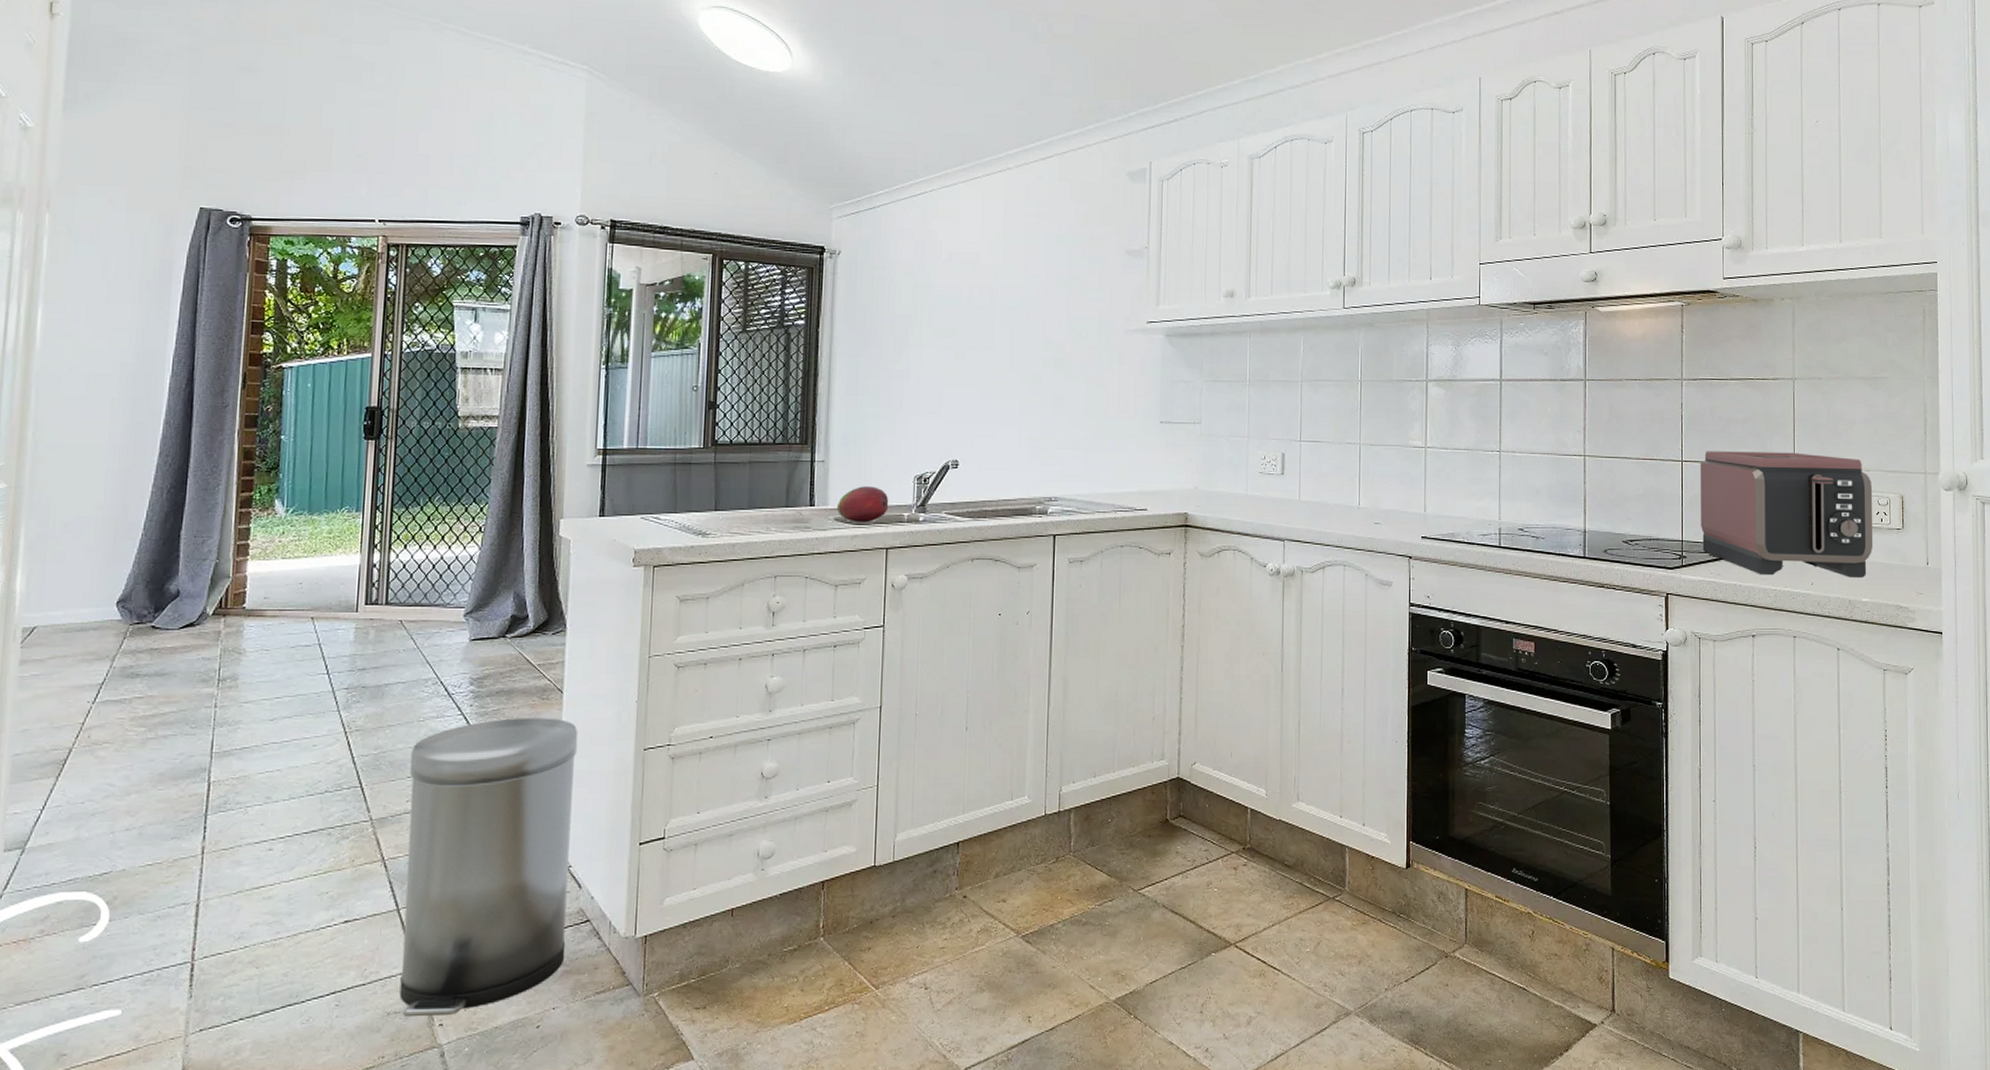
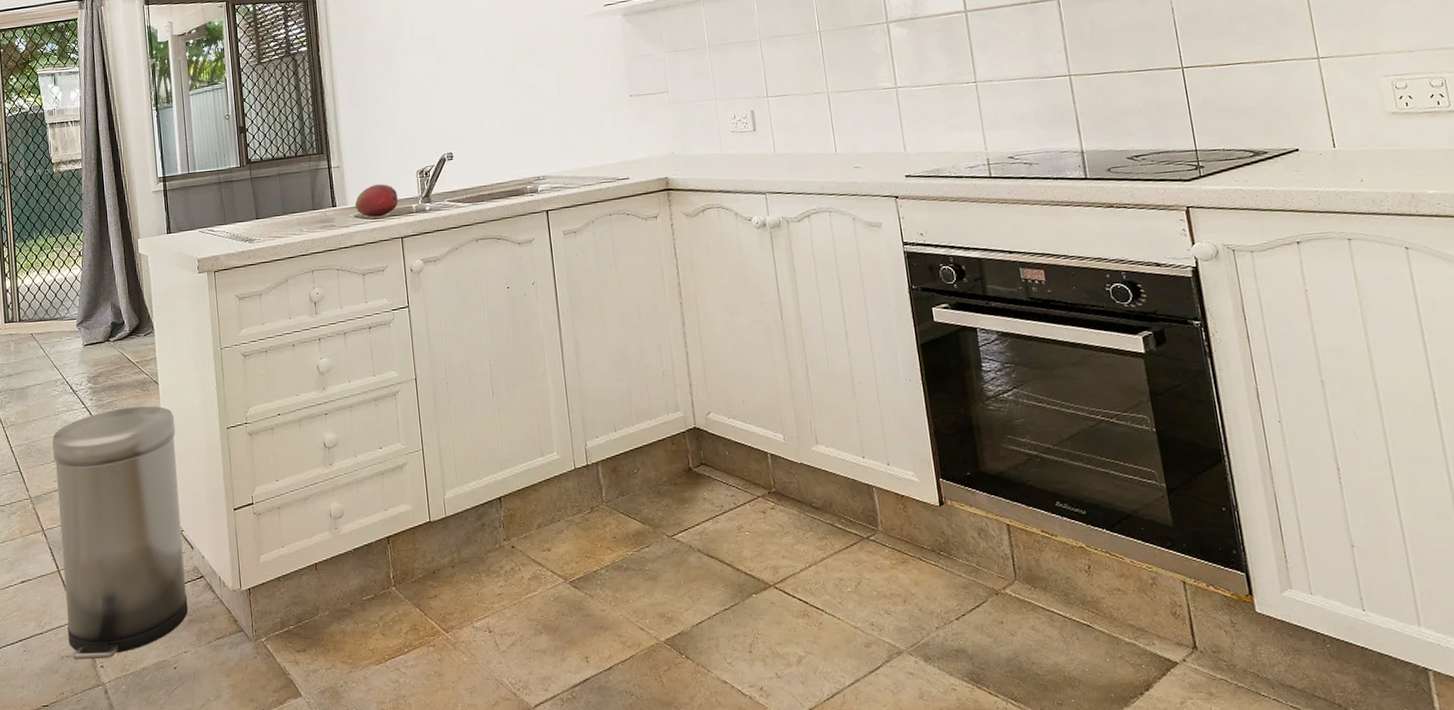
toaster: present [1700,451,1874,579] -> none [1203,40,1433,178]

